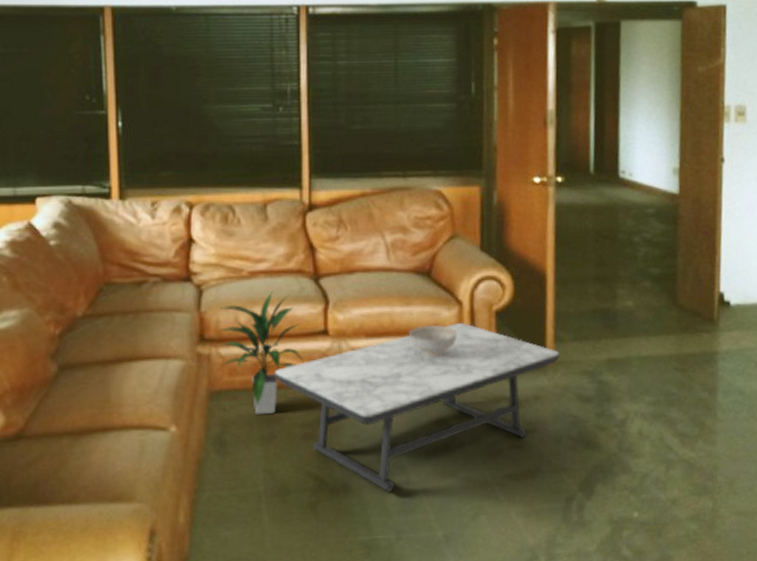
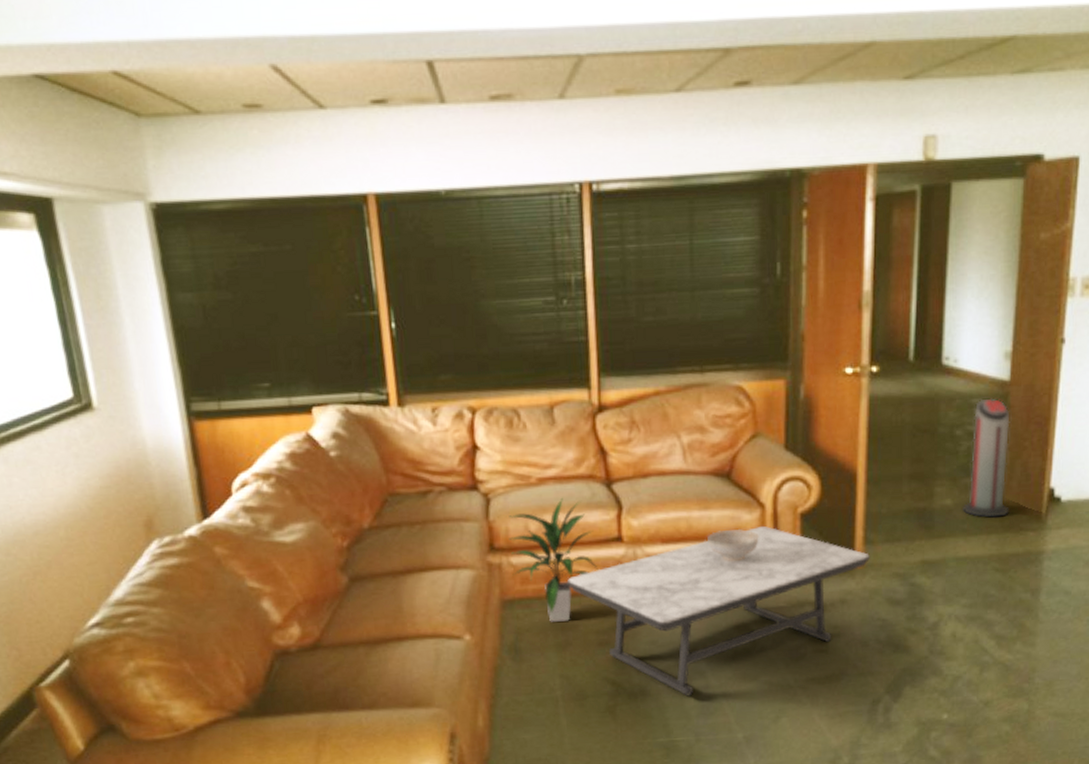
air purifier: none [643,209,685,319] -> present [963,398,1010,518]

